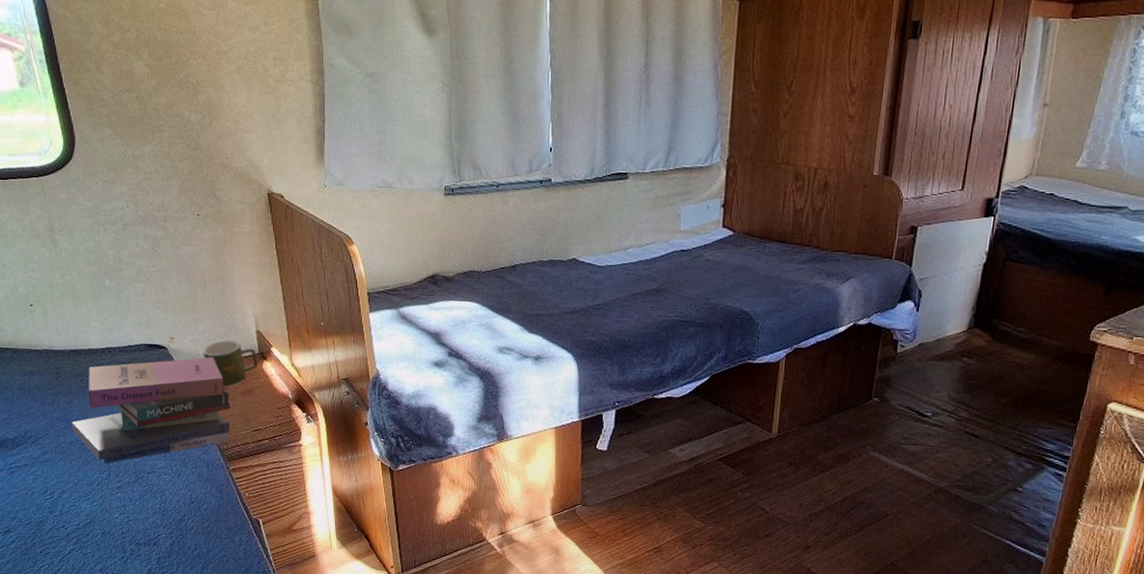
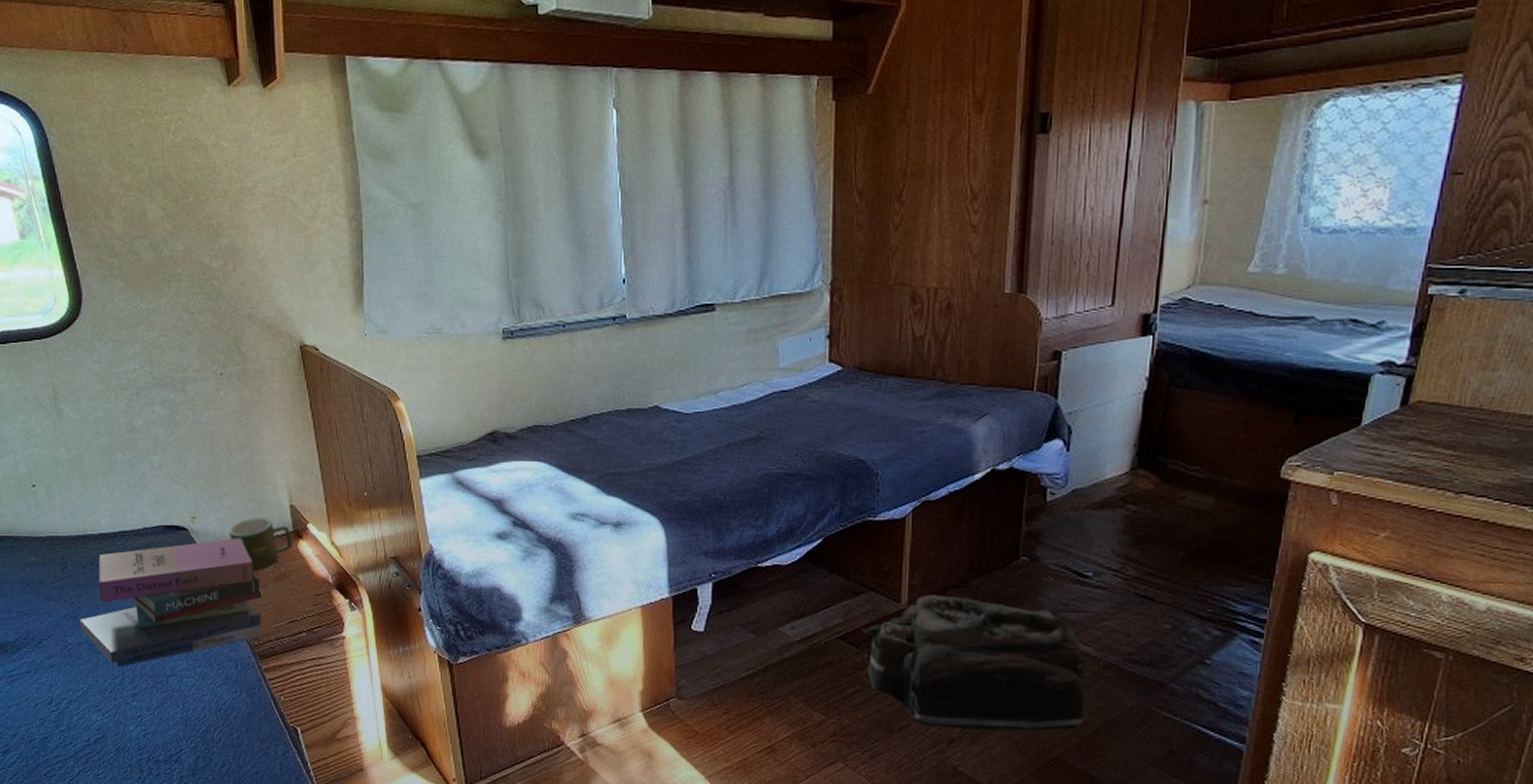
duffel bag: none [739,426,923,541] -> present [862,594,1088,731]

